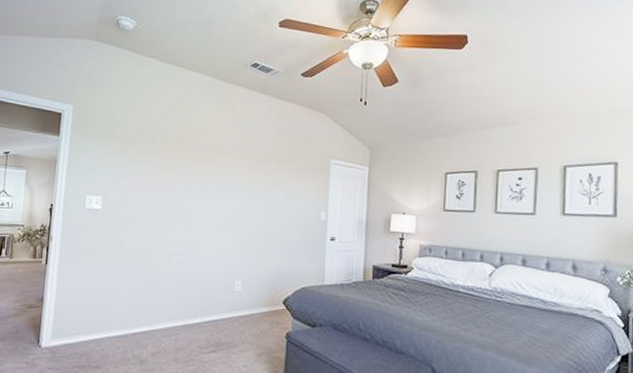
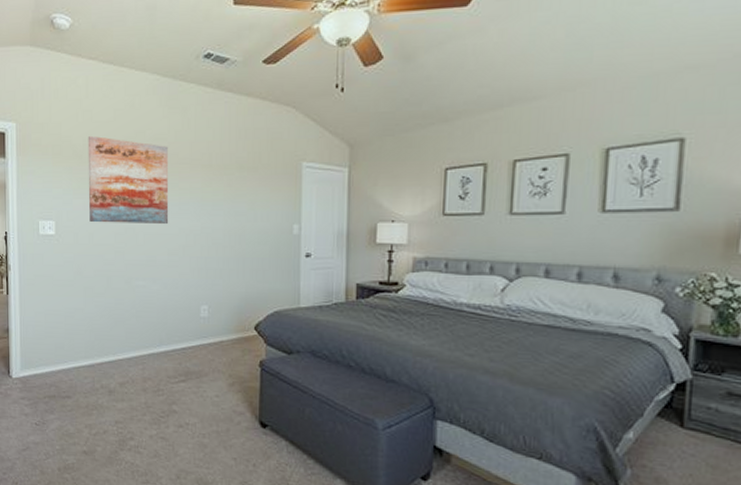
wall art: none [136,122,215,206] -> present [87,135,169,225]

